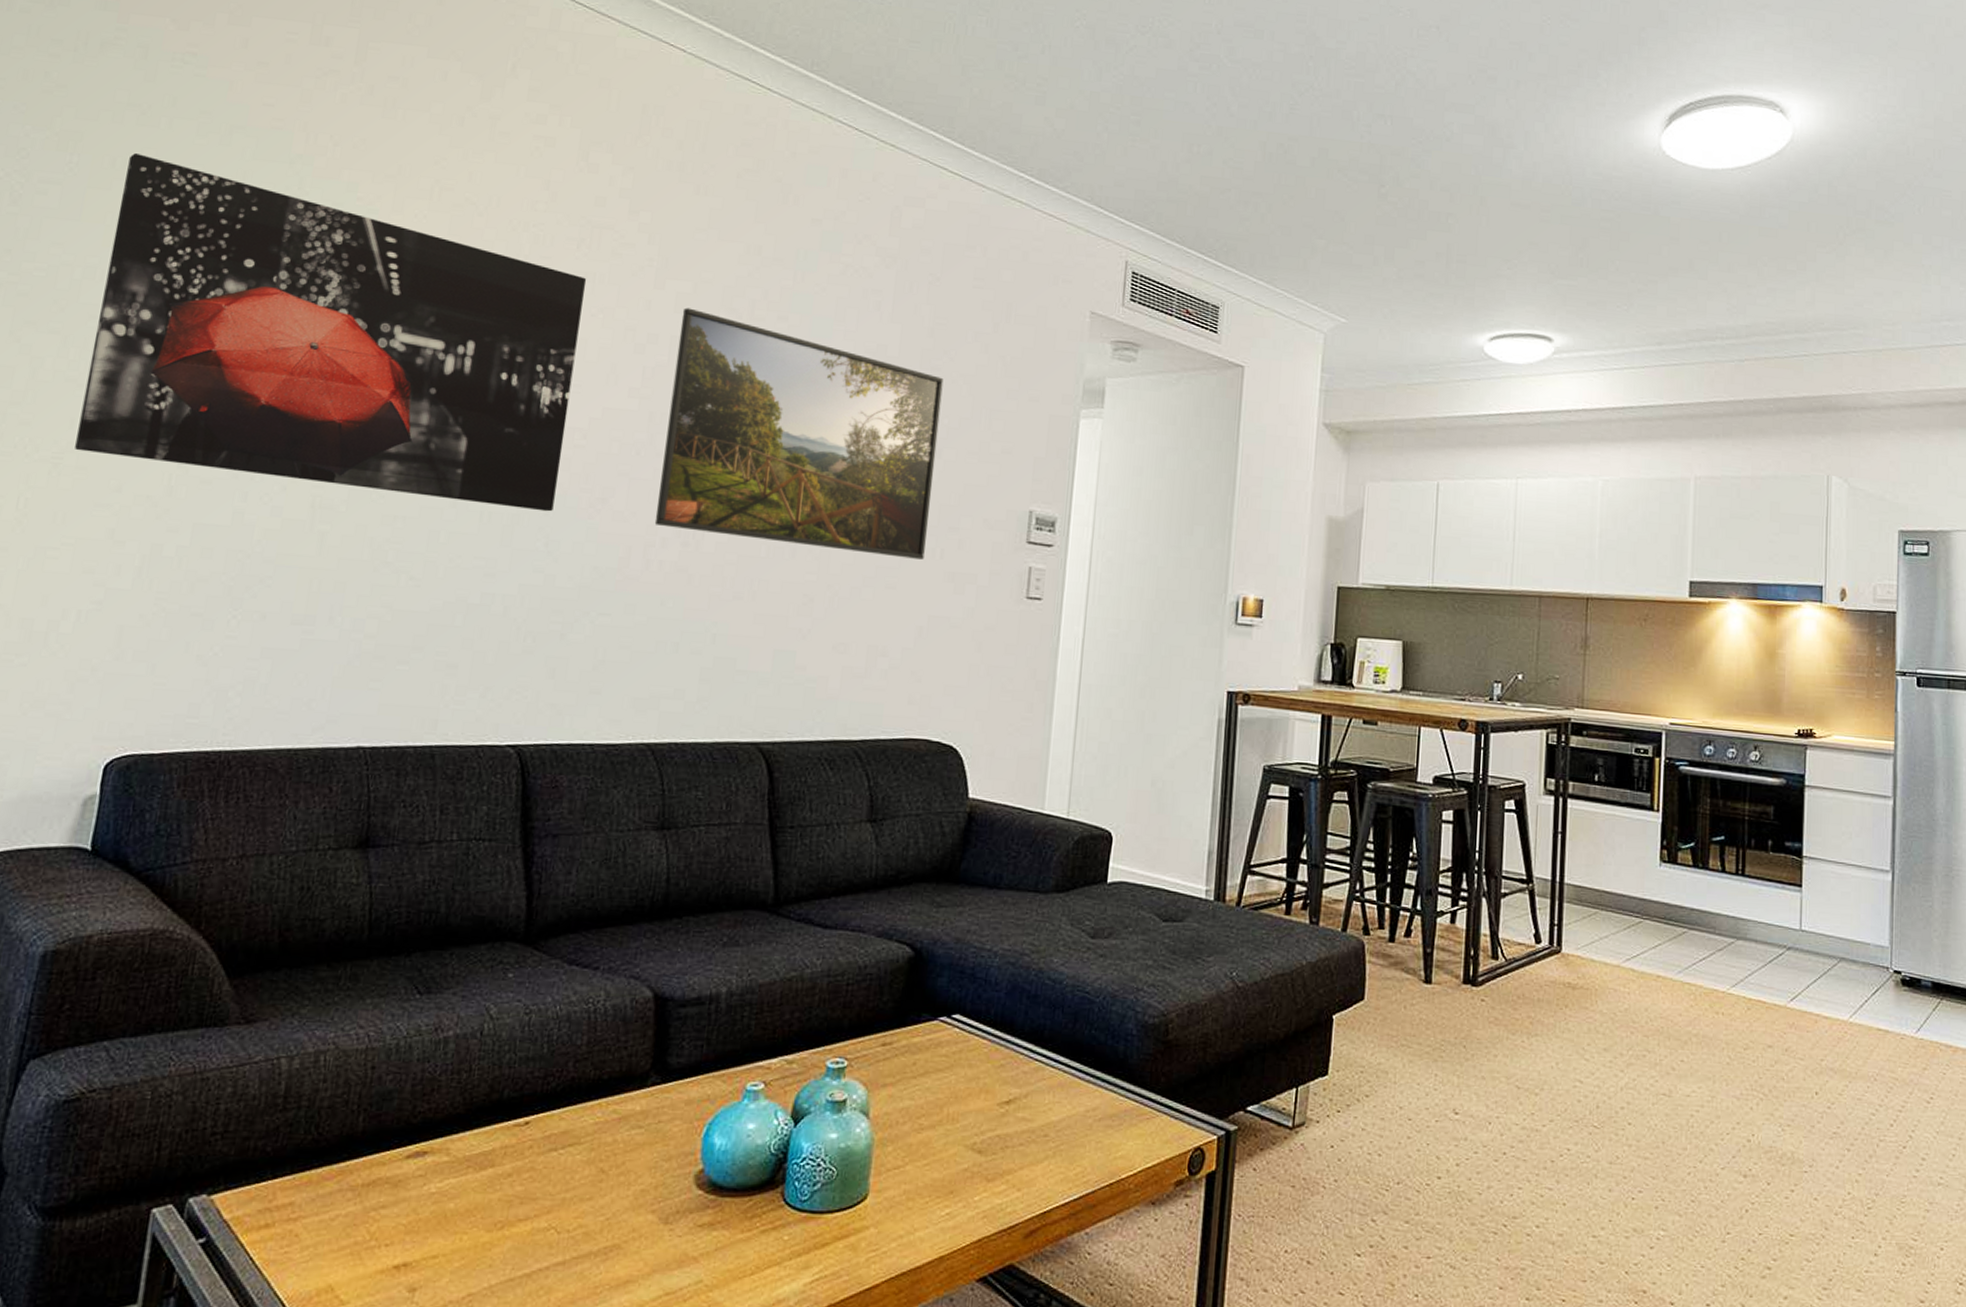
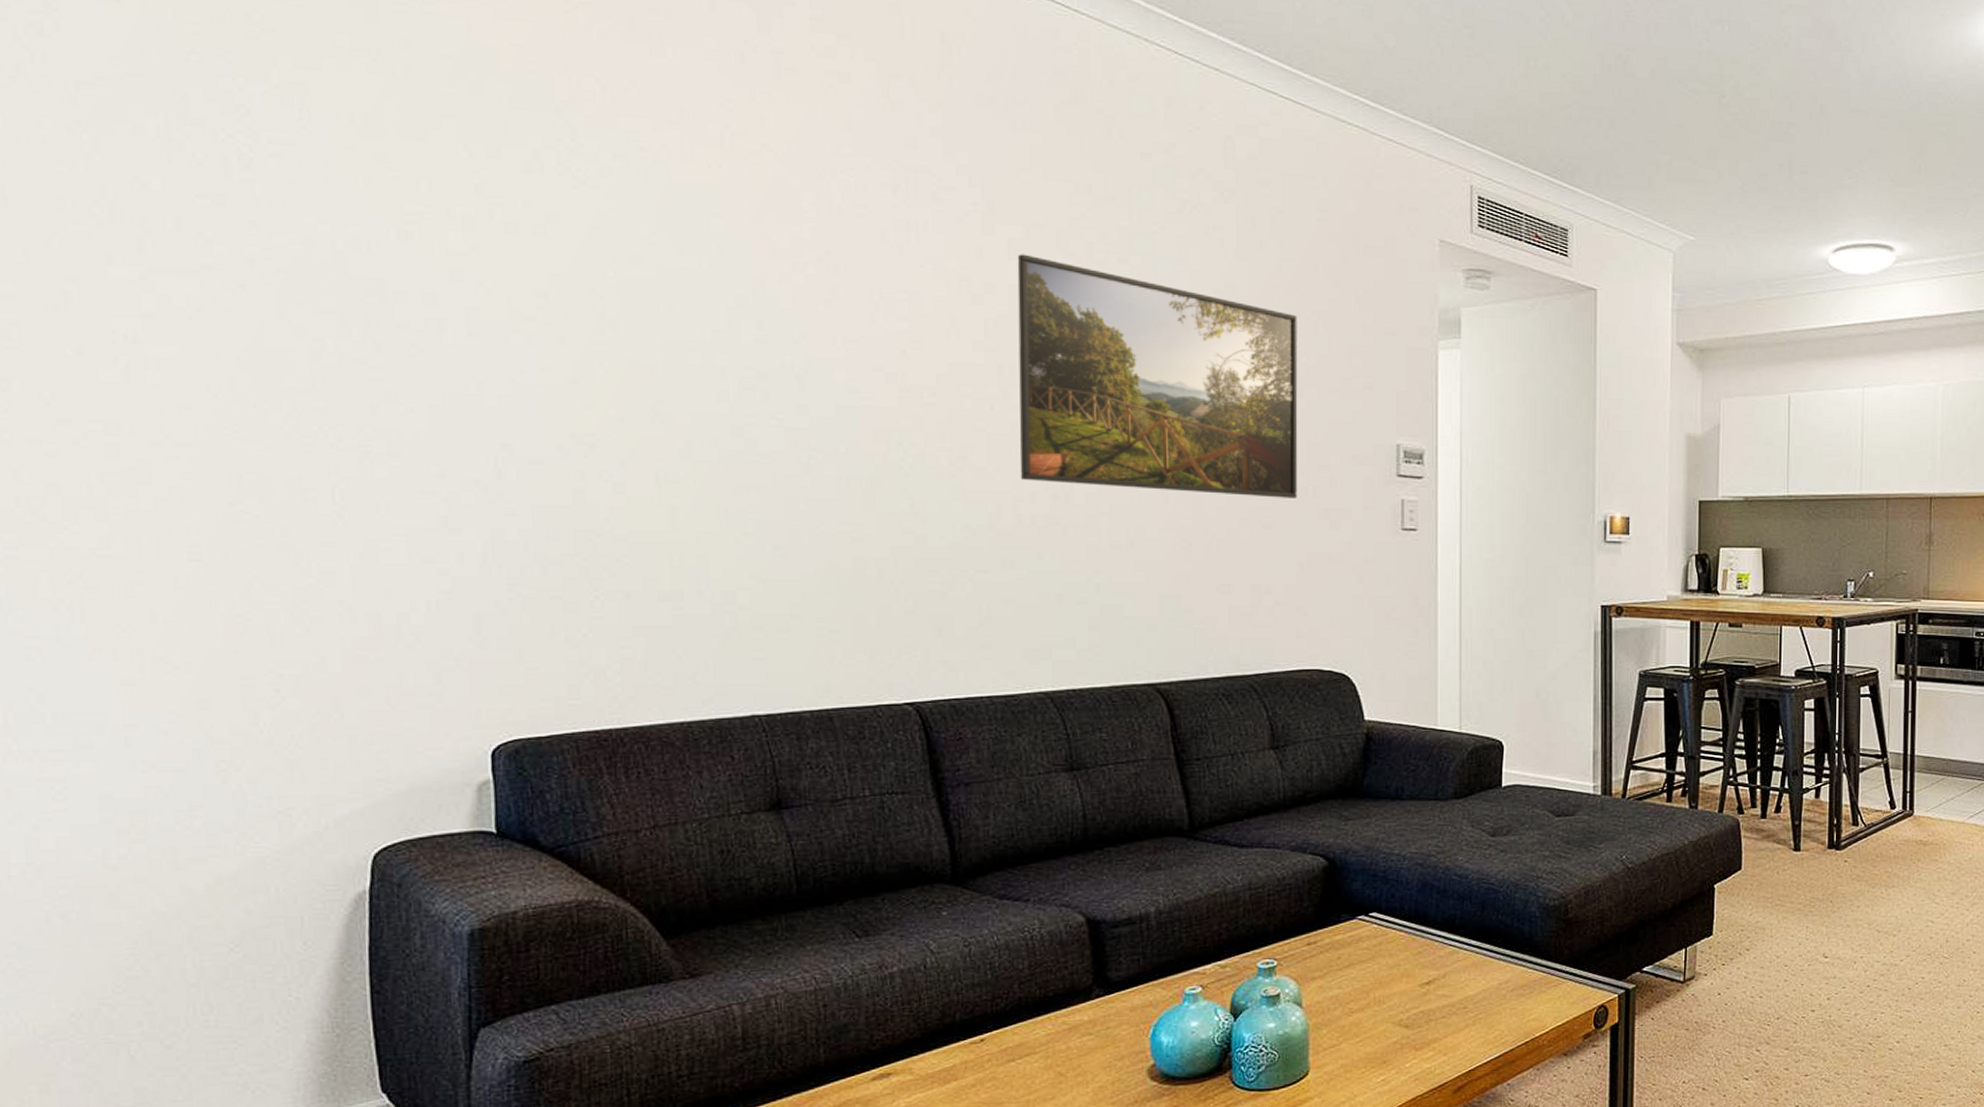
wall art: present [75,153,587,512] -> none [369,106,913,473]

